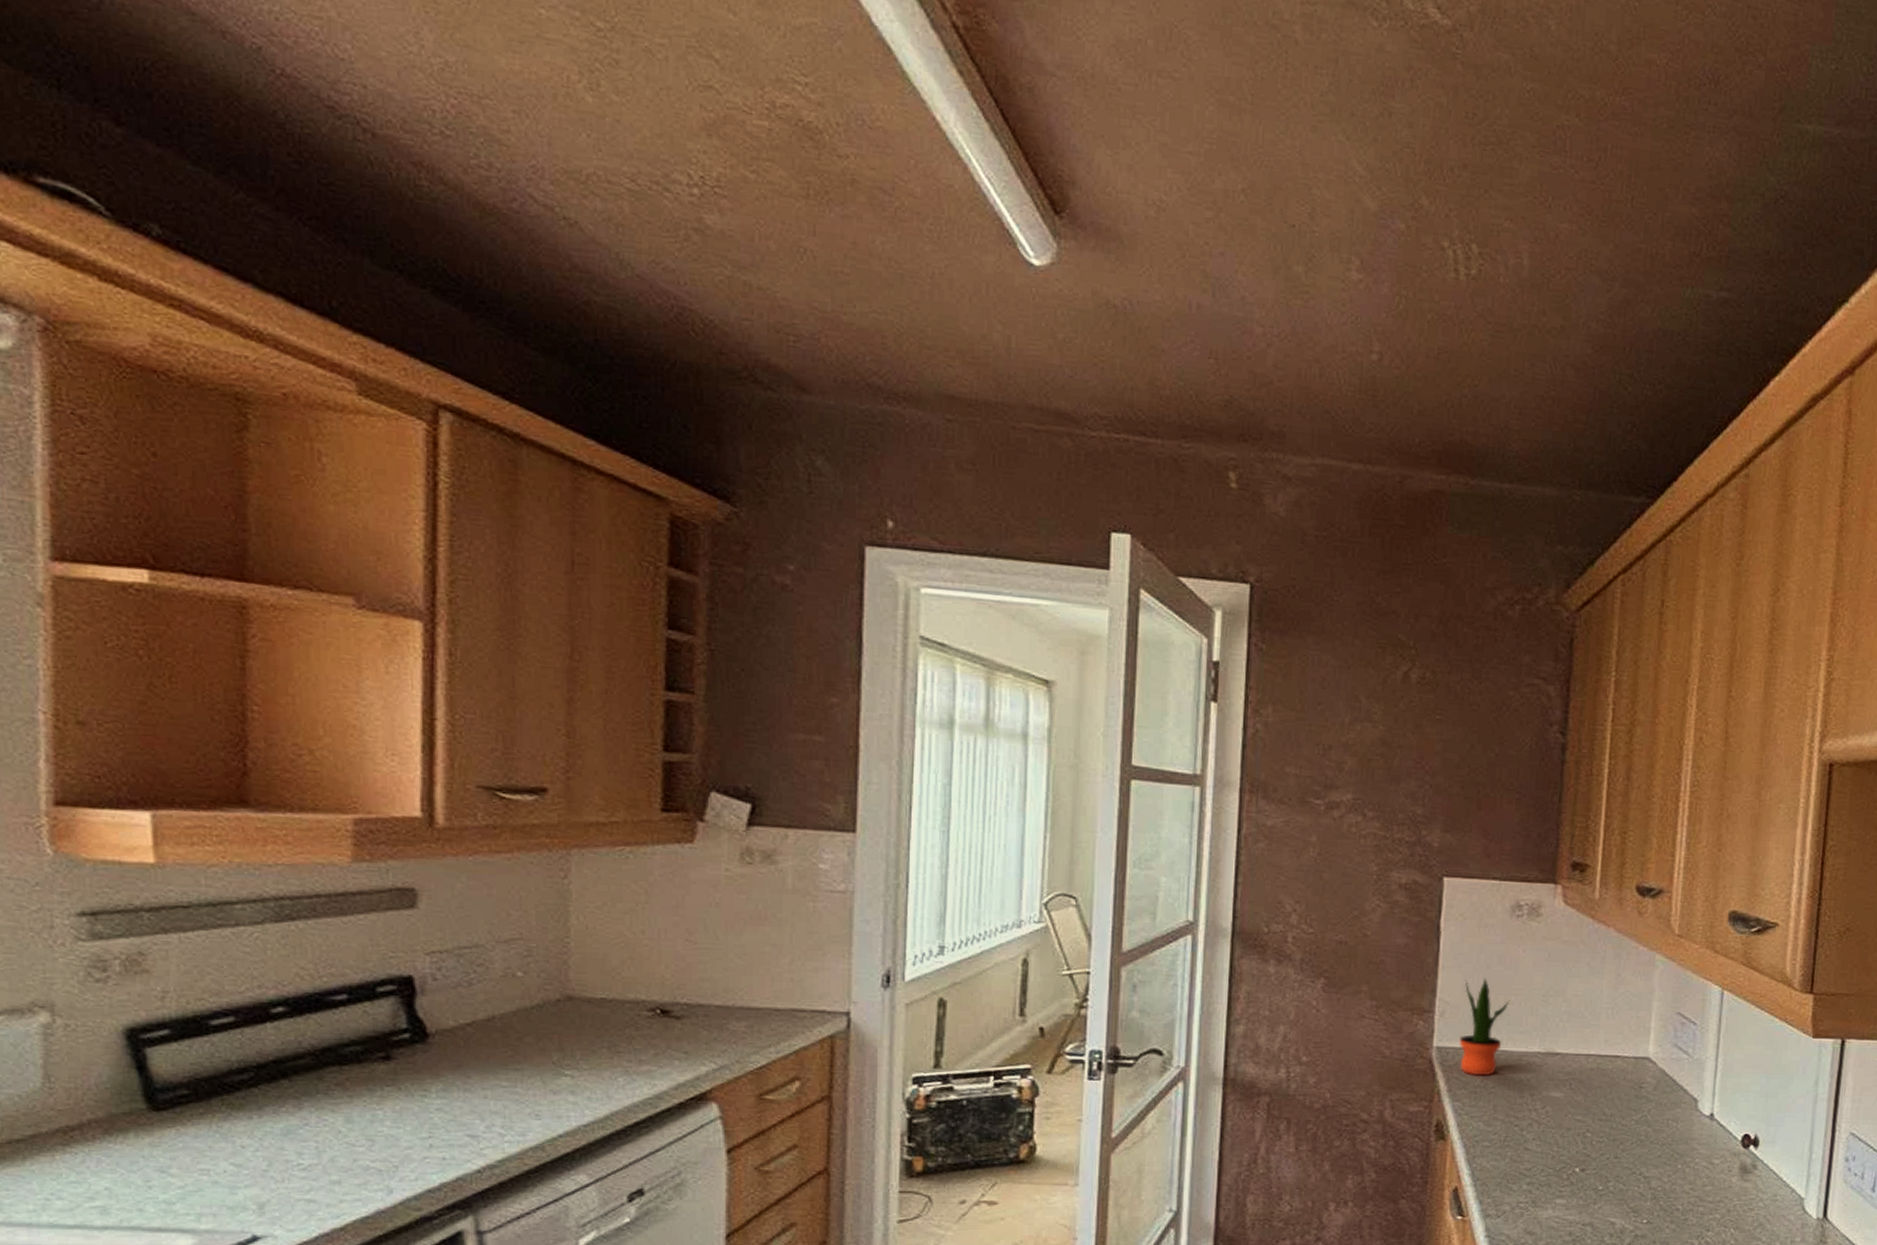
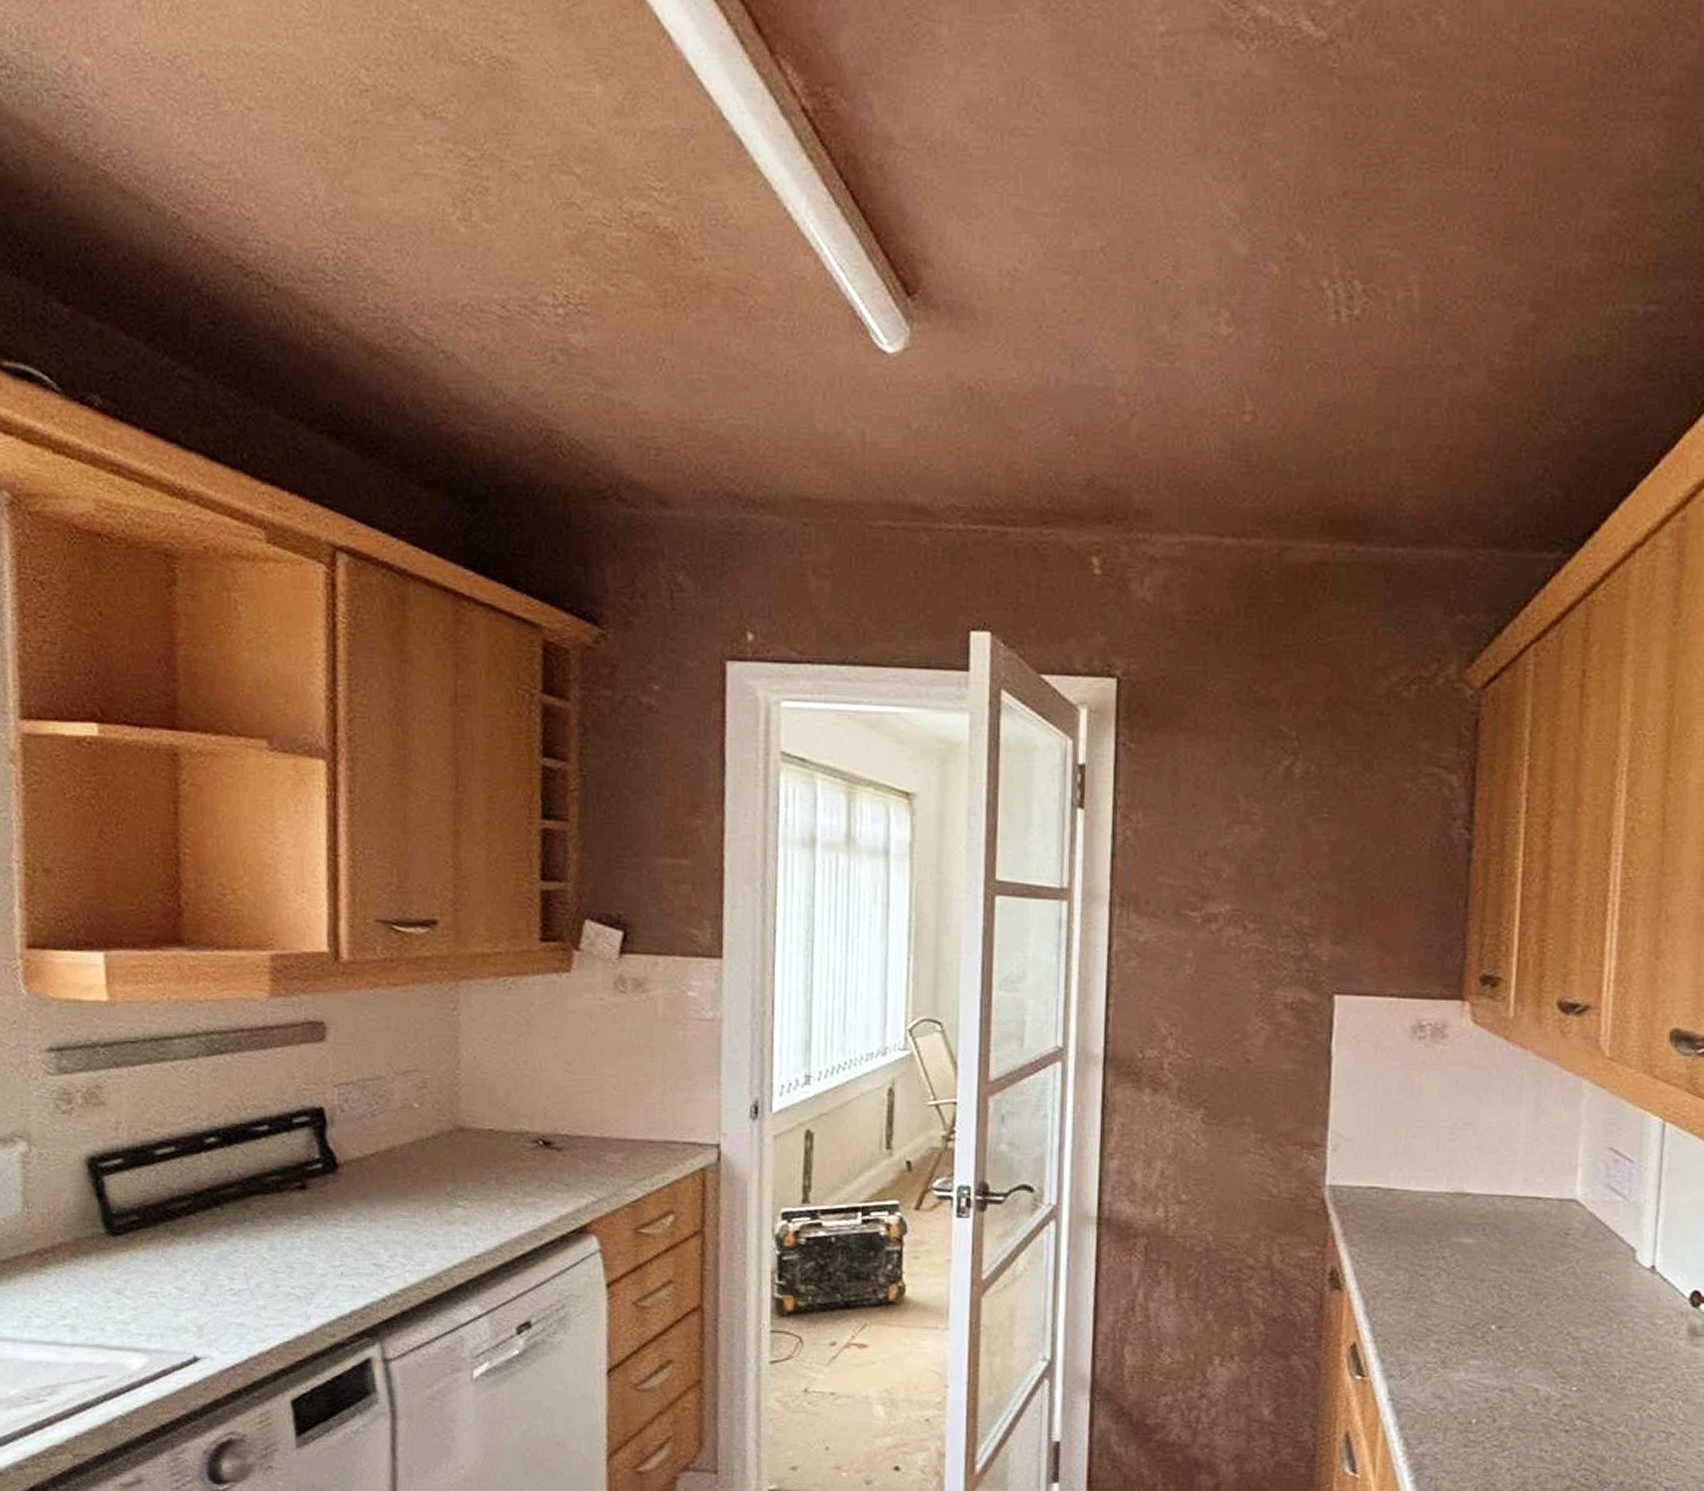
potted plant: present [1459,978,1510,1076] -> none [1355,1108,1413,1219]

